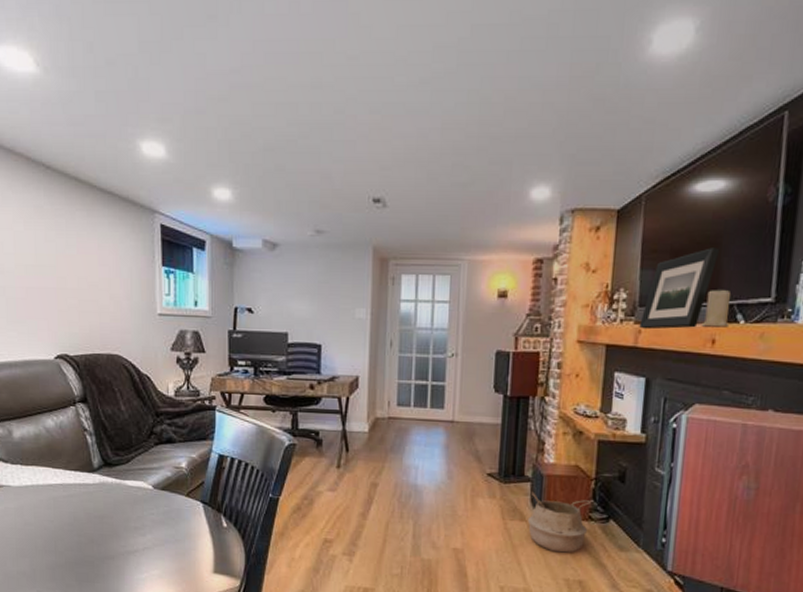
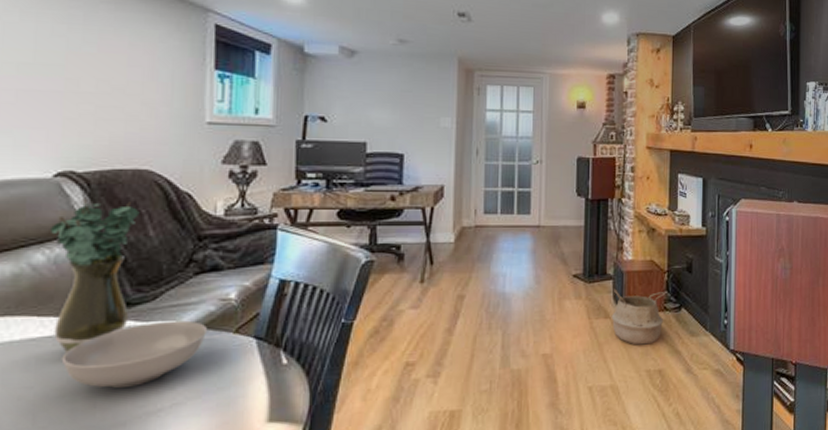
vase: none [55,377,114,498] -> present [49,199,140,352]
bowl: none [69,481,167,531] -> present [61,320,208,389]
picture frame: present [639,248,720,330] -> none [695,70,750,137]
candle: present [701,287,732,328] -> none [741,102,762,135]

